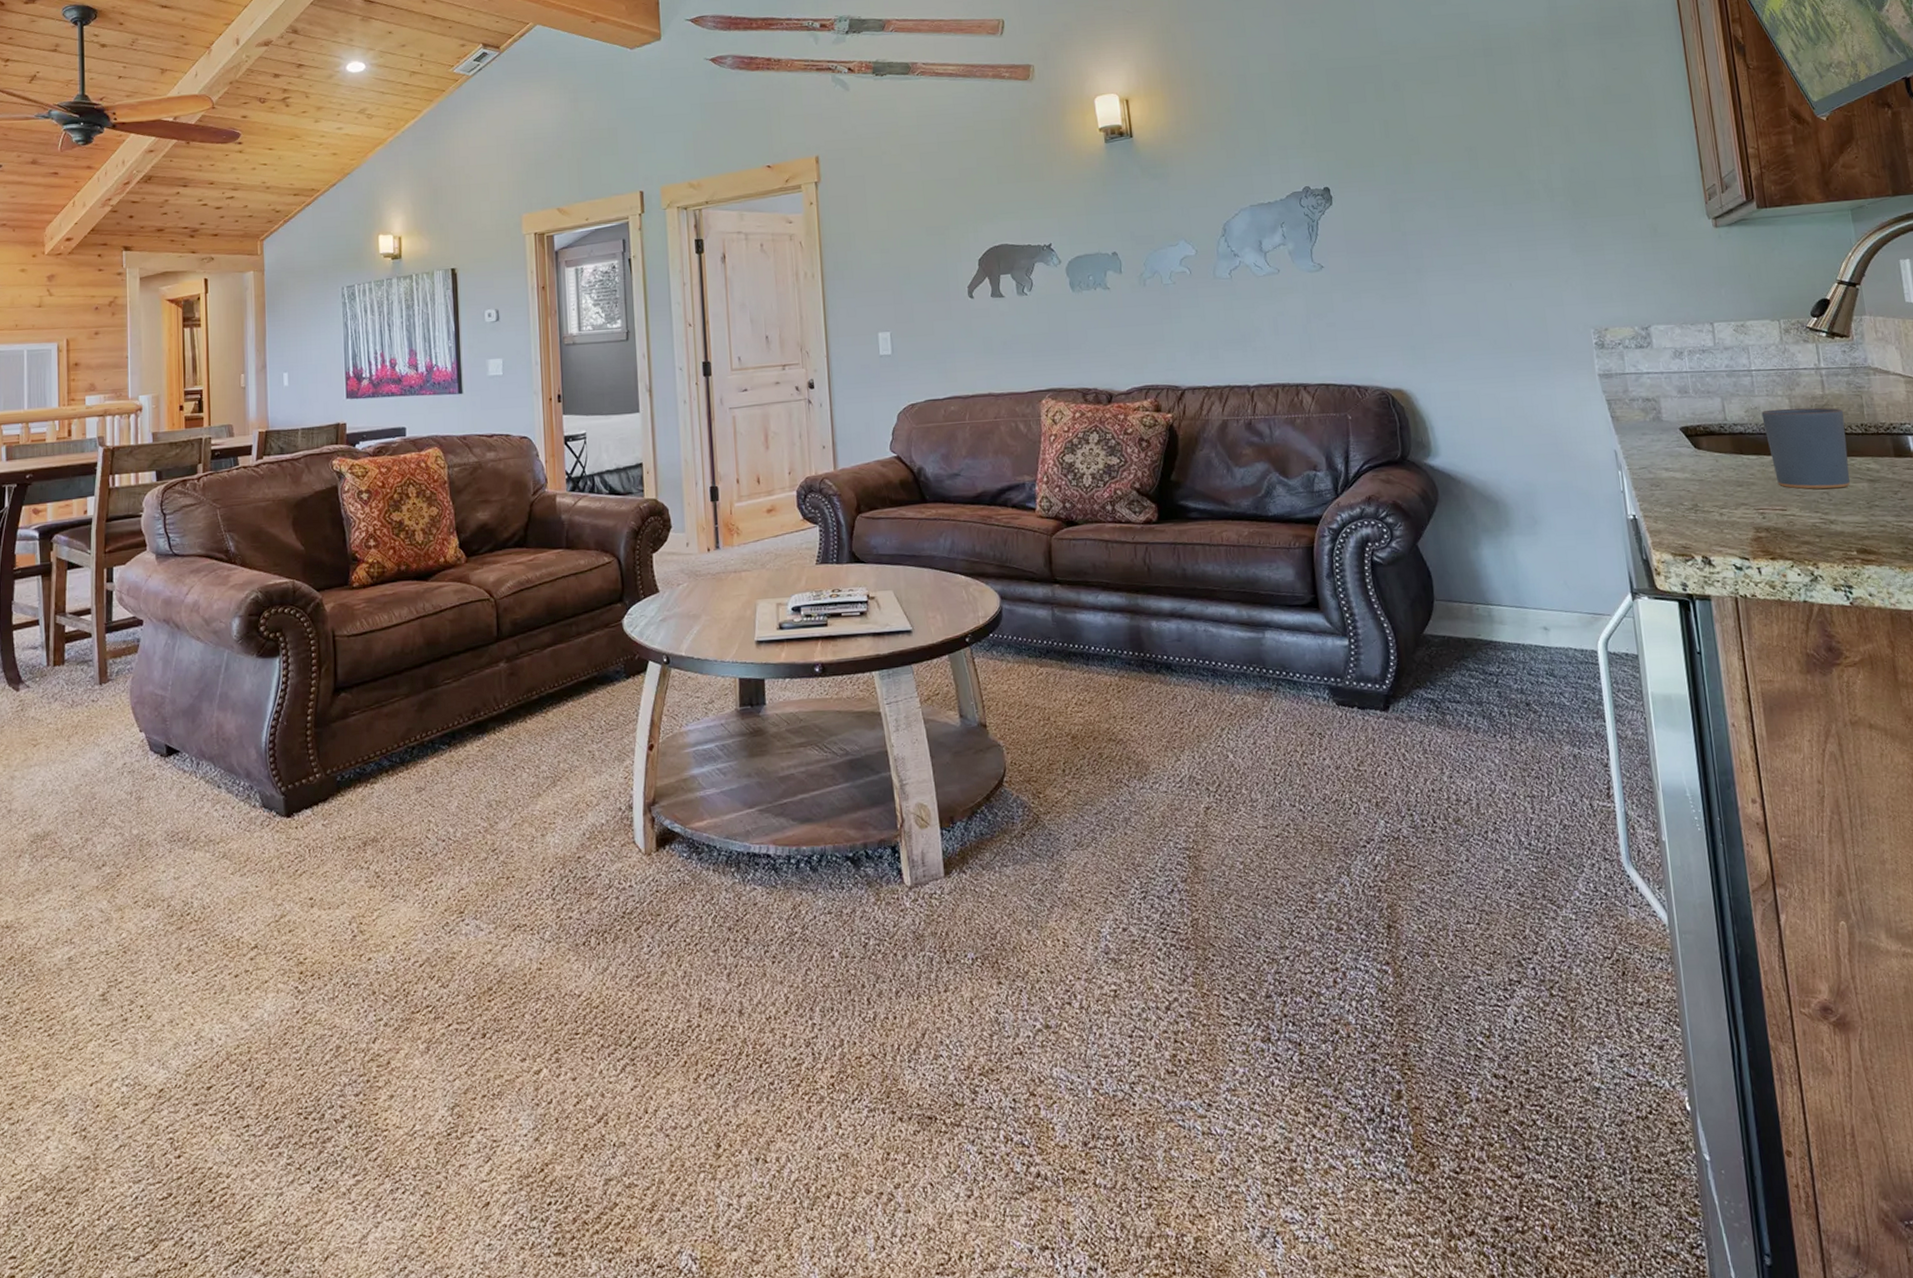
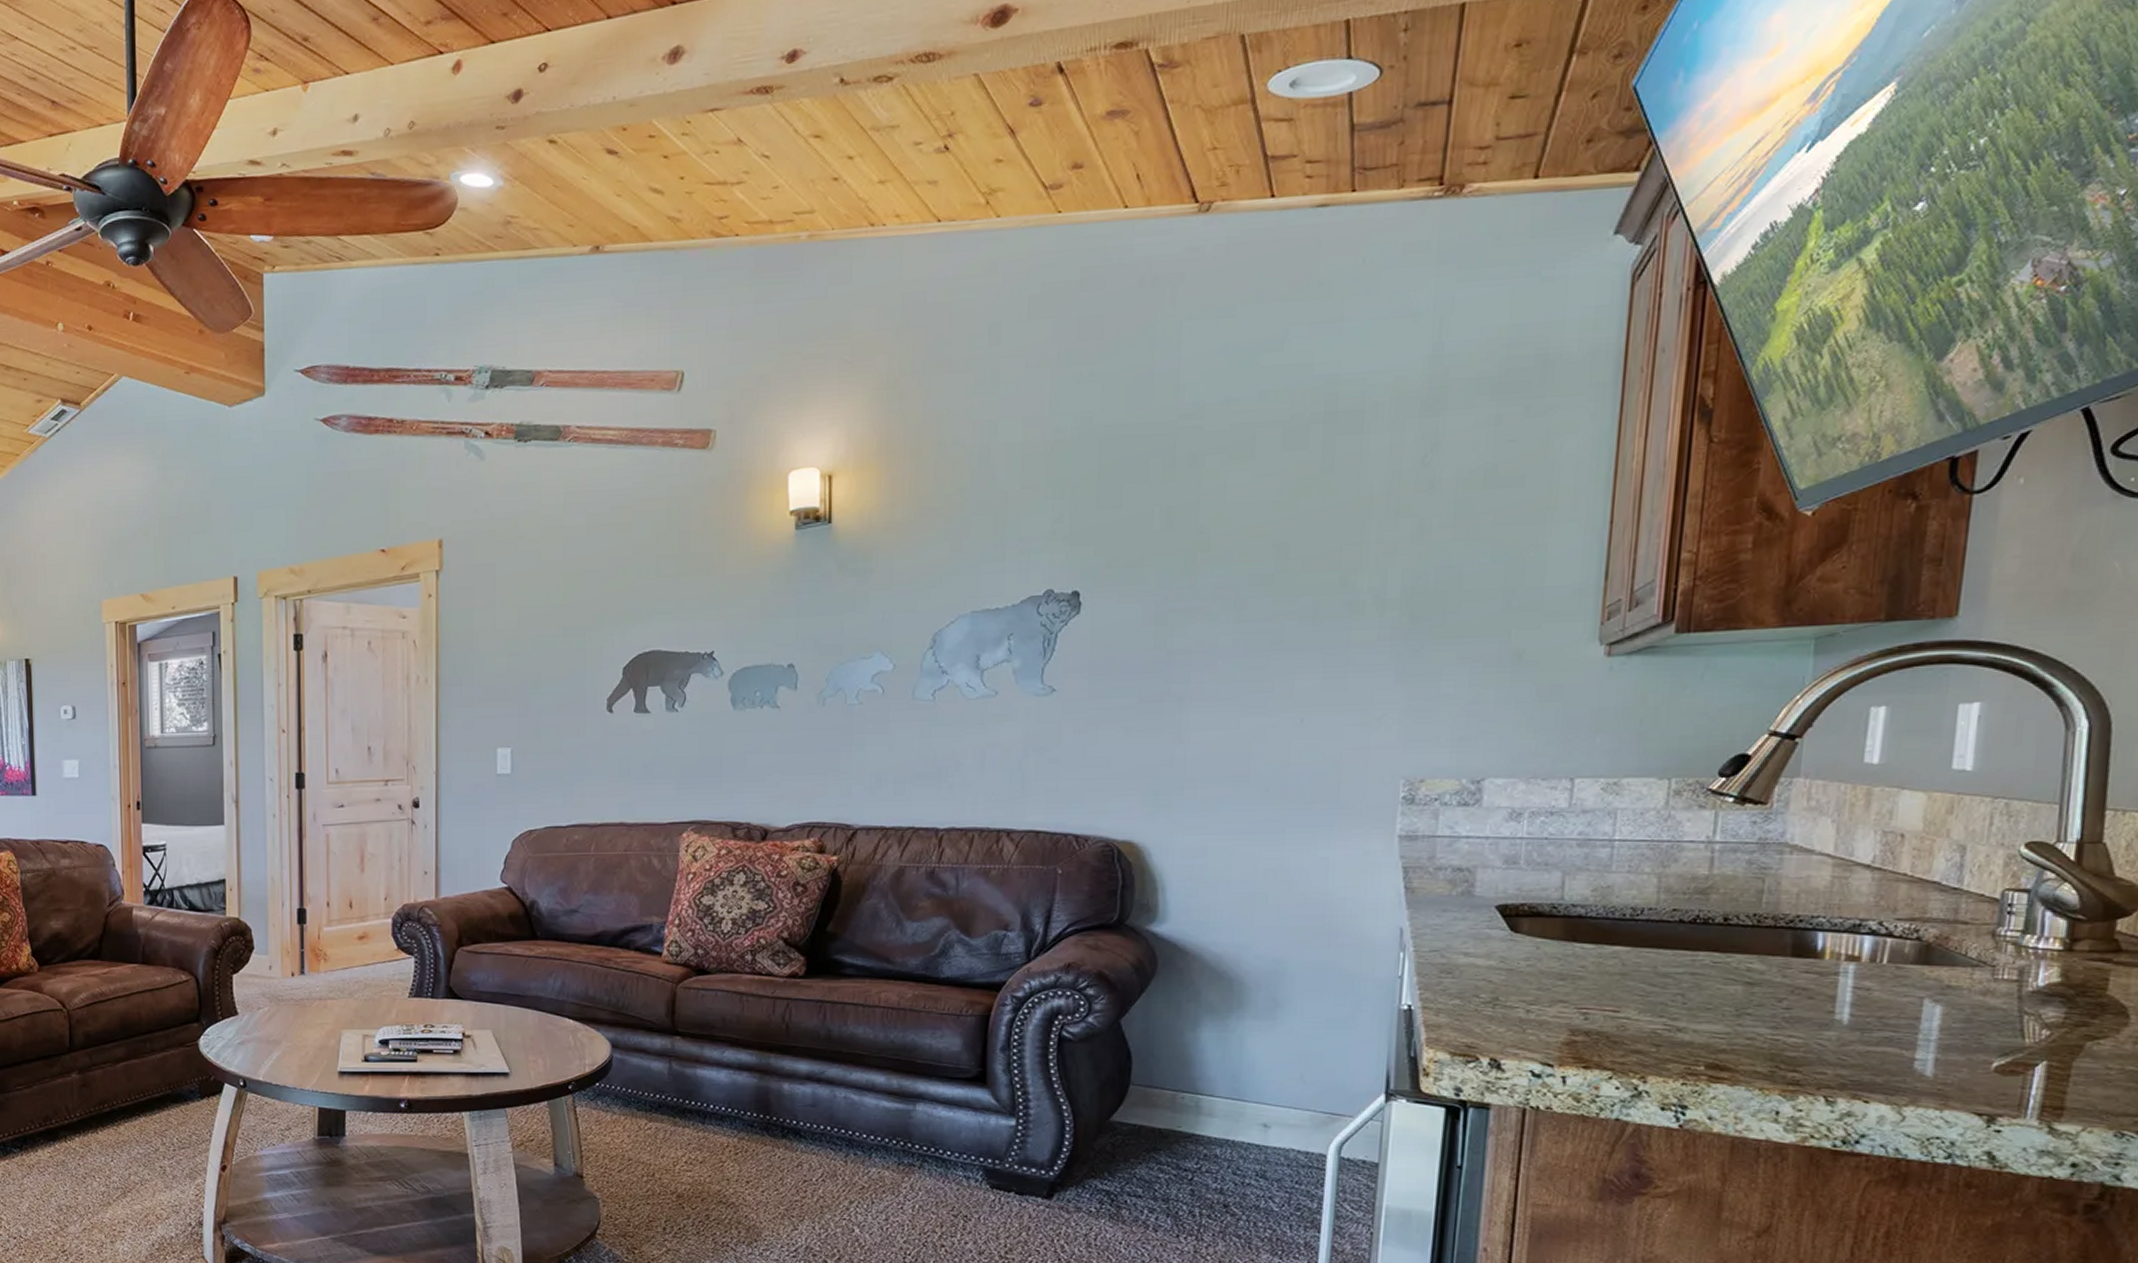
mug: present [1761,407,1850,490] -> none [1613,889,1733,990]

